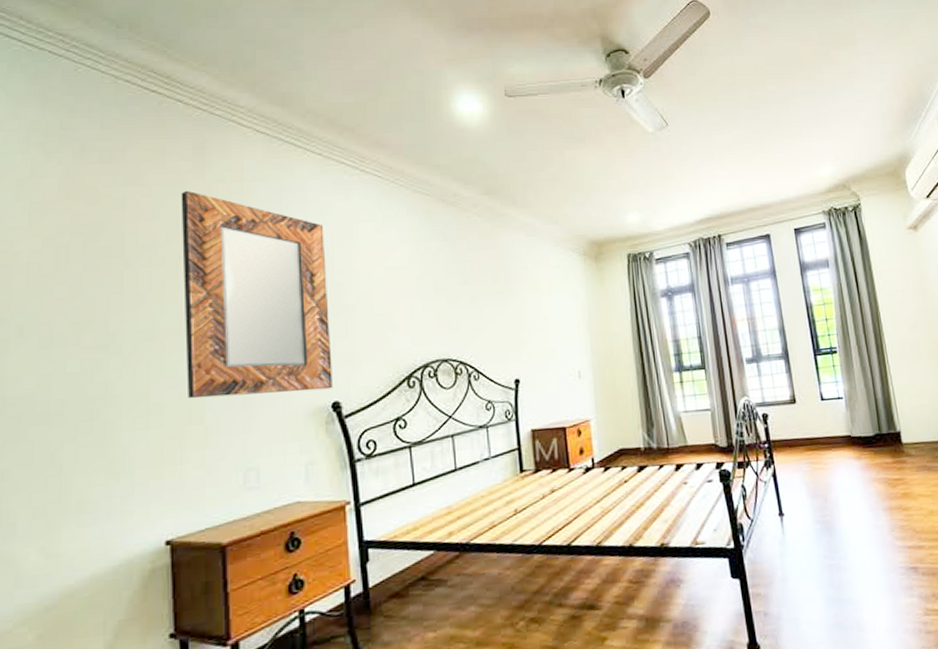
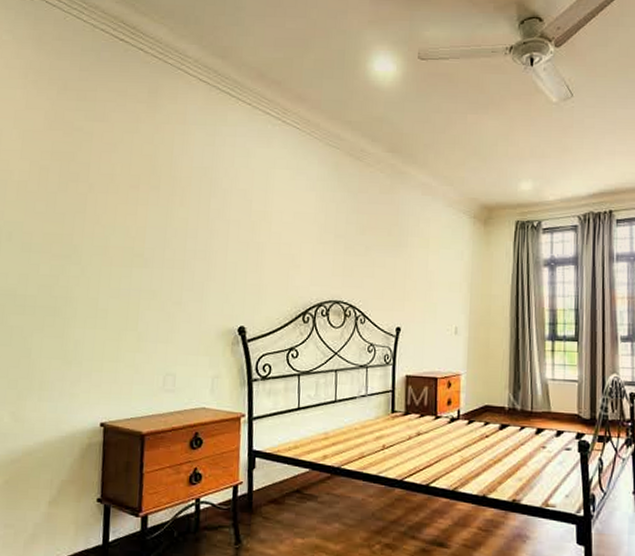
home mirror: present [181,190,333,399] -> none [127,129,247,315]

